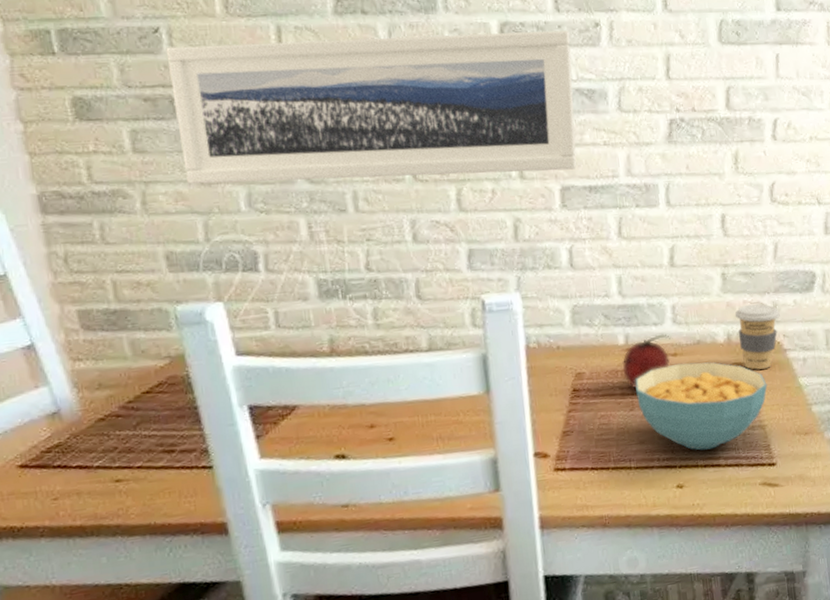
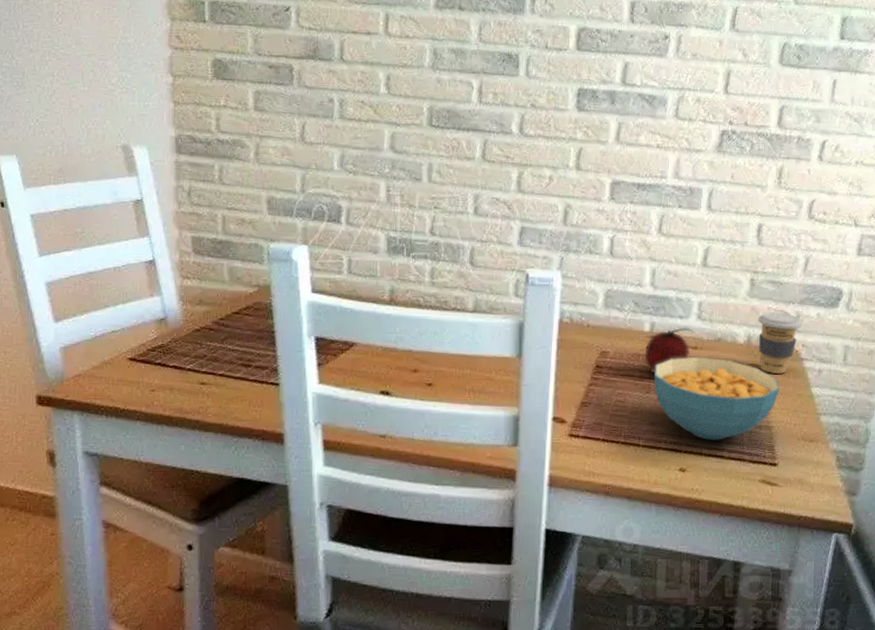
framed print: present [166,30,577,184] -> none [293,24,640,167]

